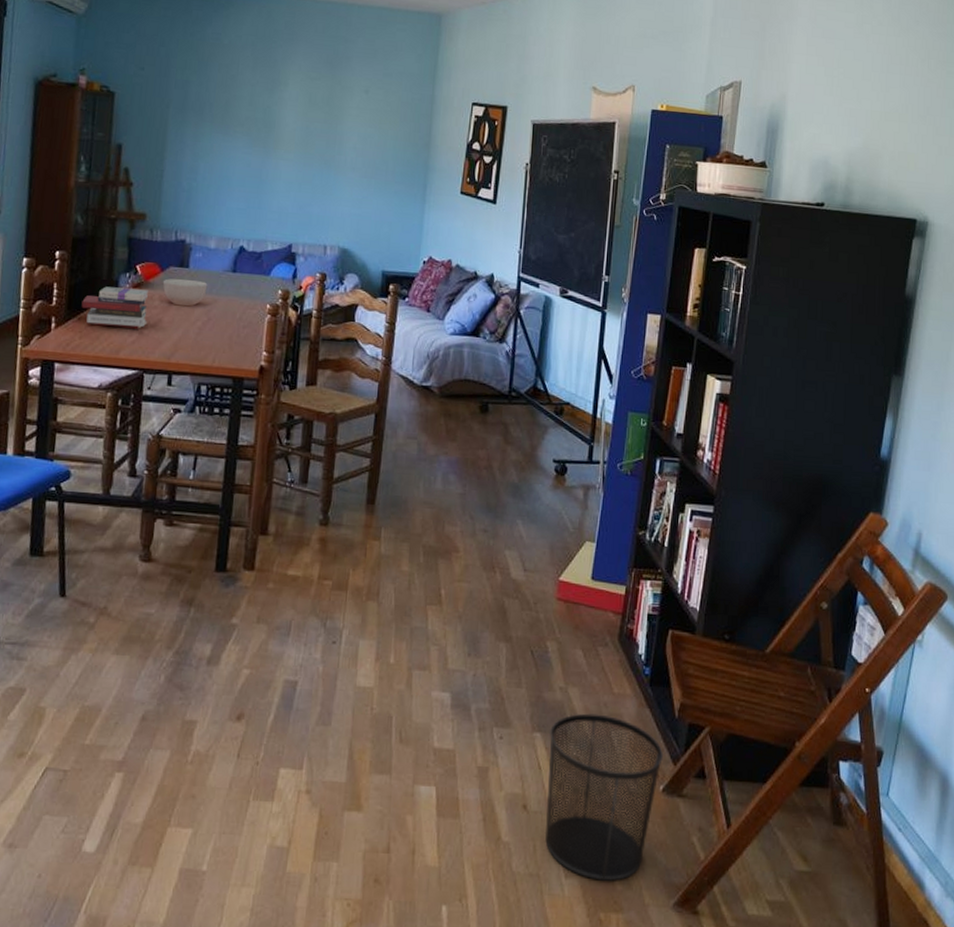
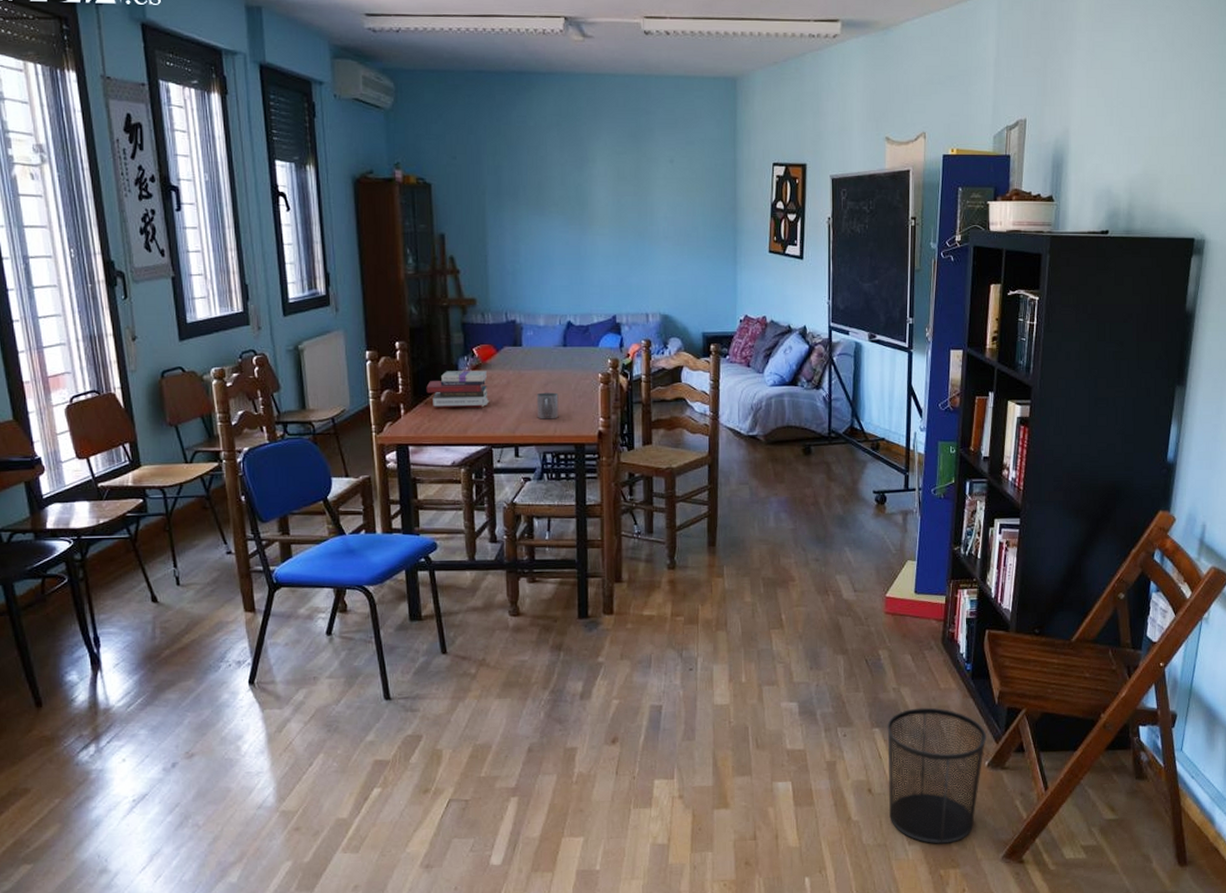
bowl: present [162,278,208,307] -> none [499,357,542,383]
mug: none [196,318,222,349] -> present [536,392,559,420]

